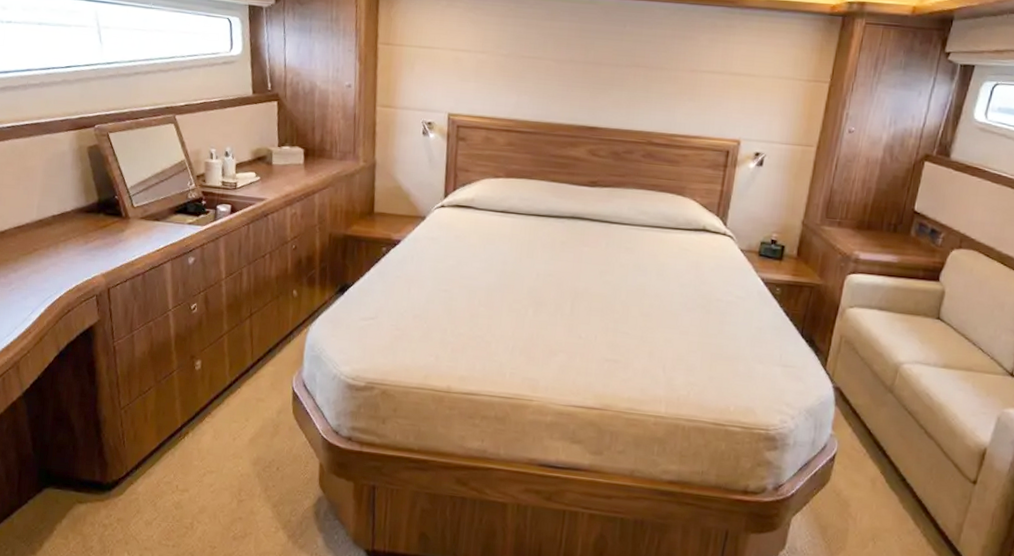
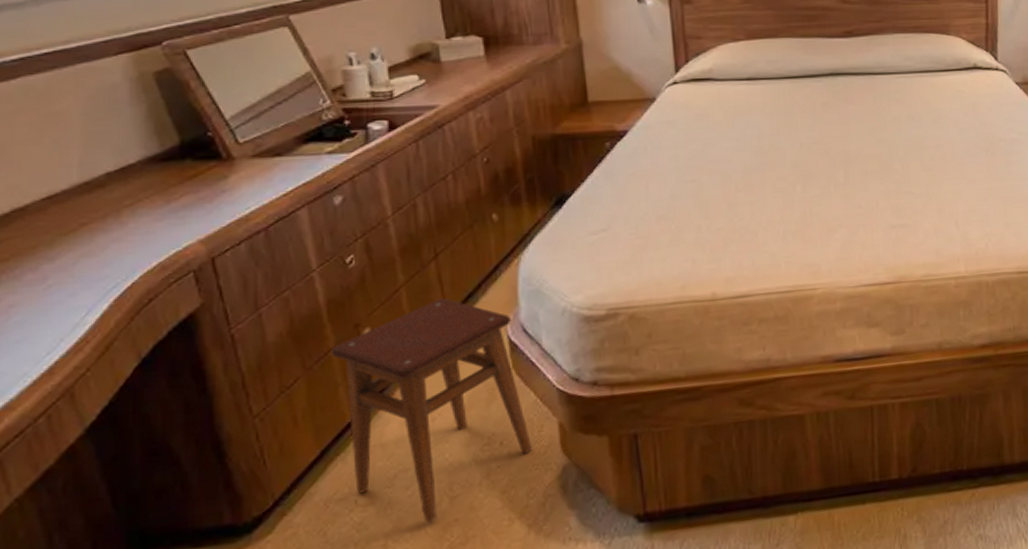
stool: none [174,348,299,515] -> present [331,298,533,523]

